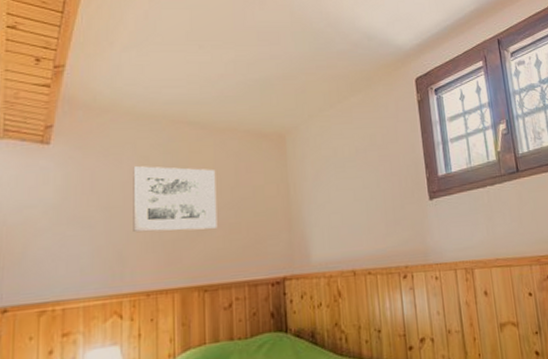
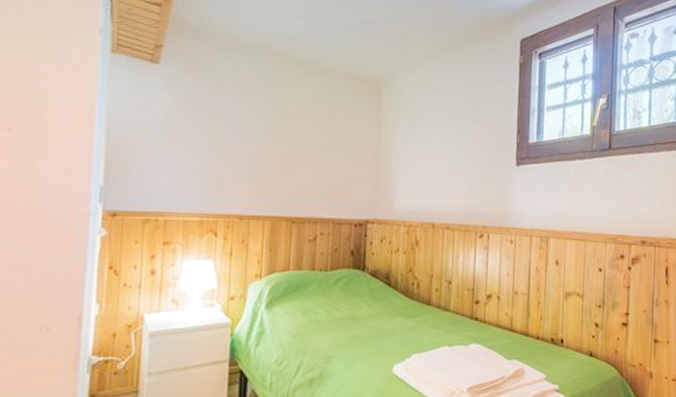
wall art: present [133,166,218,233] -> none [231,96,312,165]

